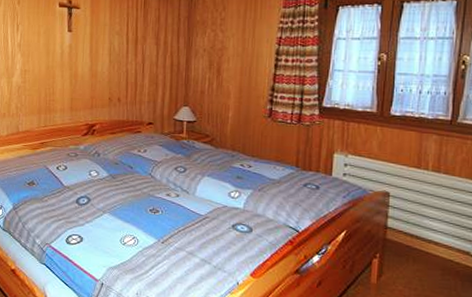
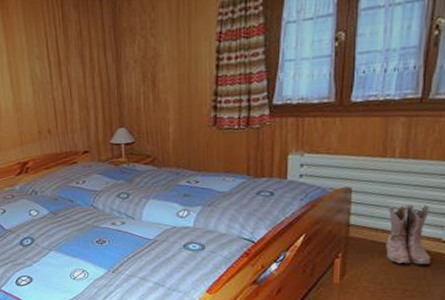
boots: none [419,214,461,276] -> present [385,204,431,265]

